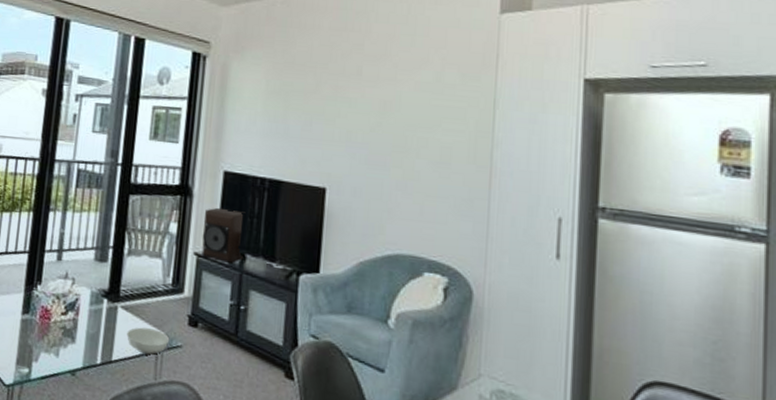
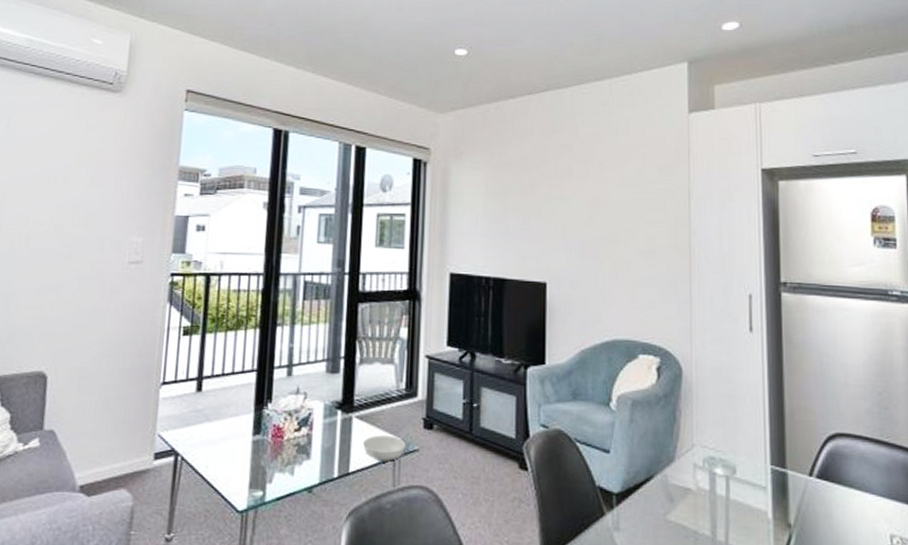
speaker: present [202,207,246,263] -> none [432,309,473,363]

